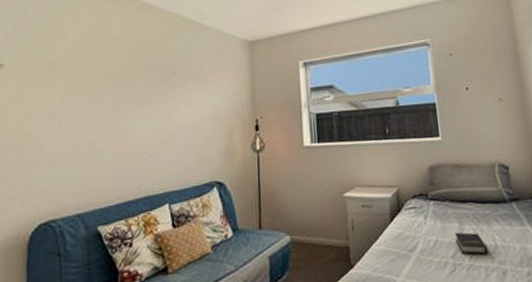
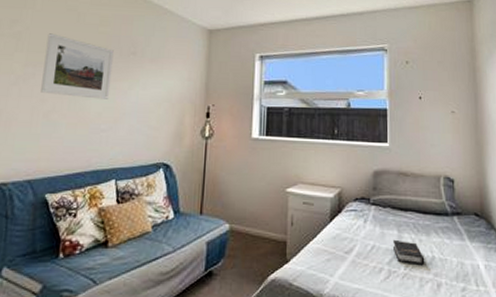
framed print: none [82,61,154,124] -> present [41,33,114,99]

